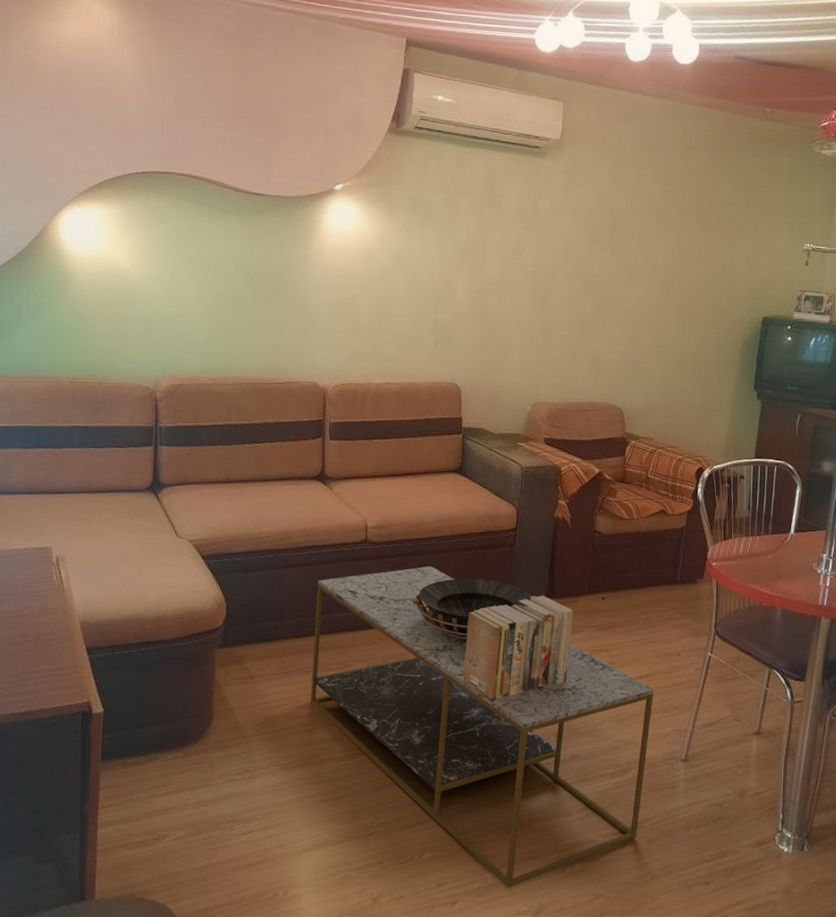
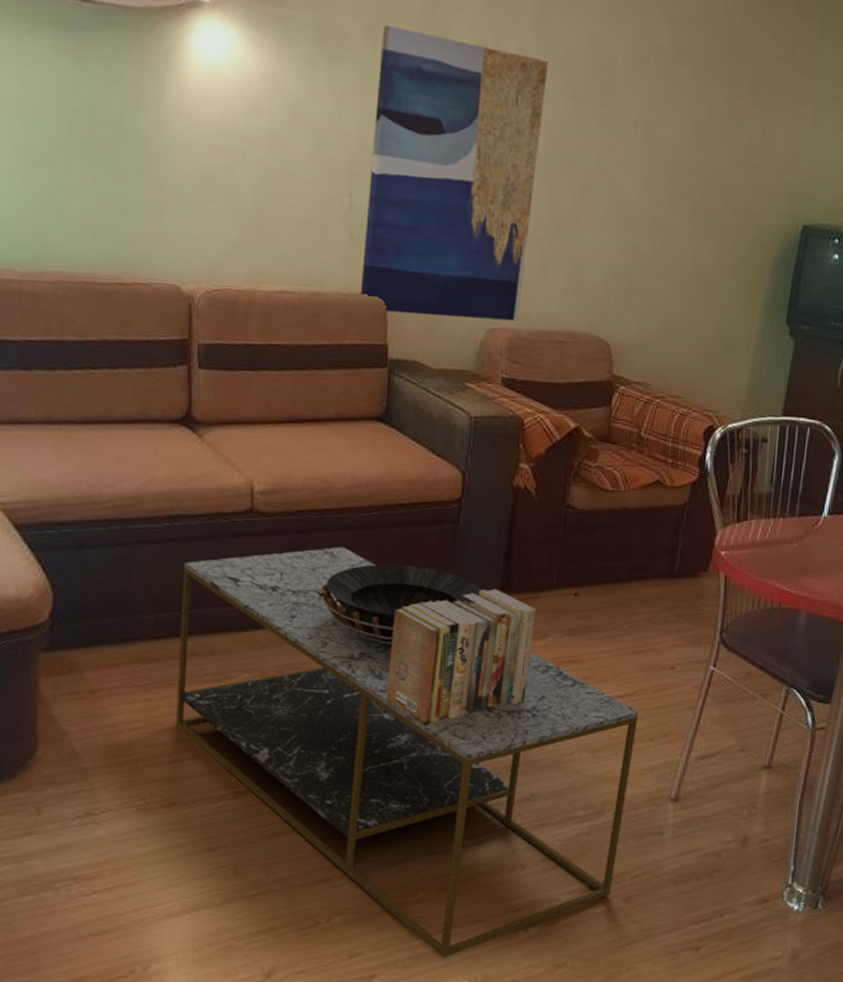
wall art: none [442,196,573,397] -> present [359,24,549,321]

